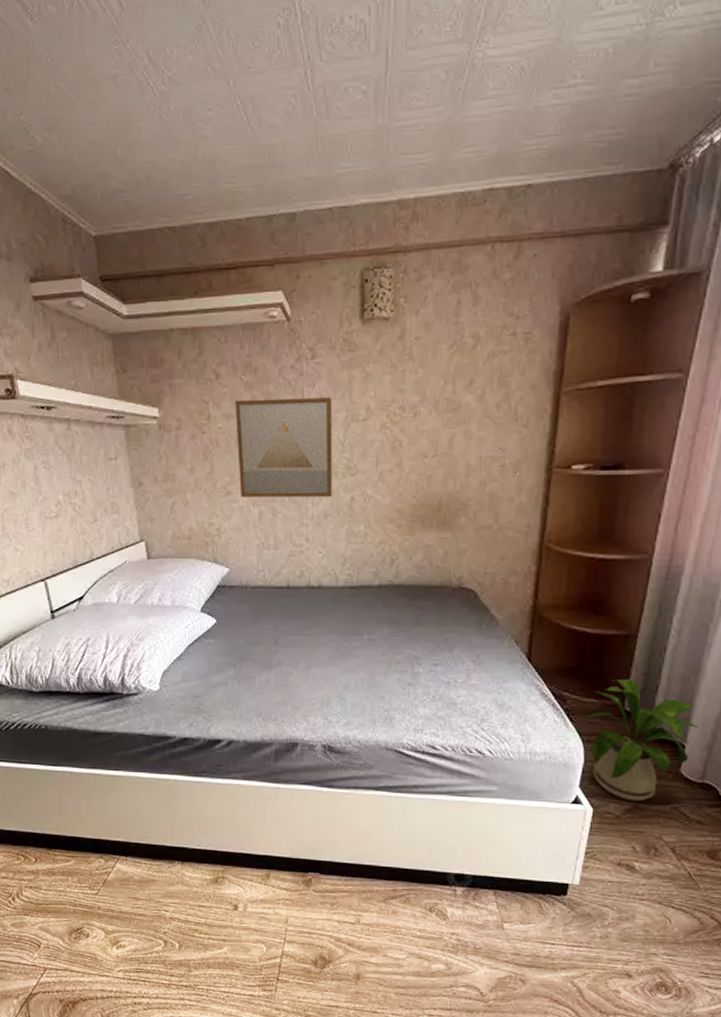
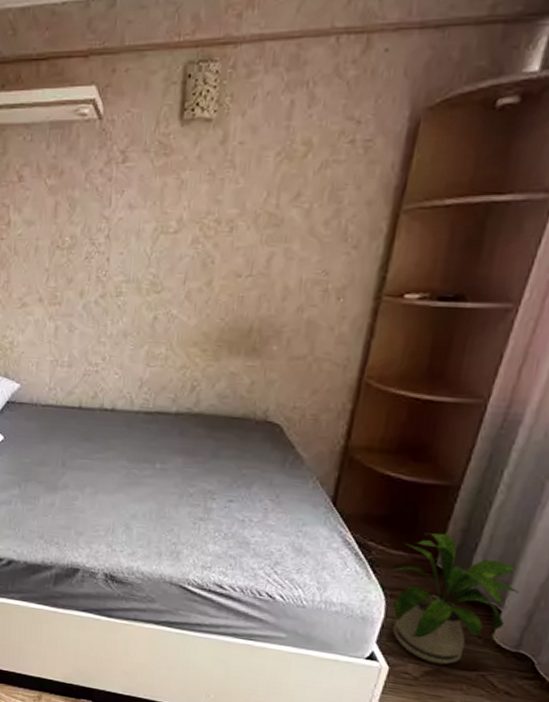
wall art: present [235,398,332,498] -> none [36,205,142,315]

